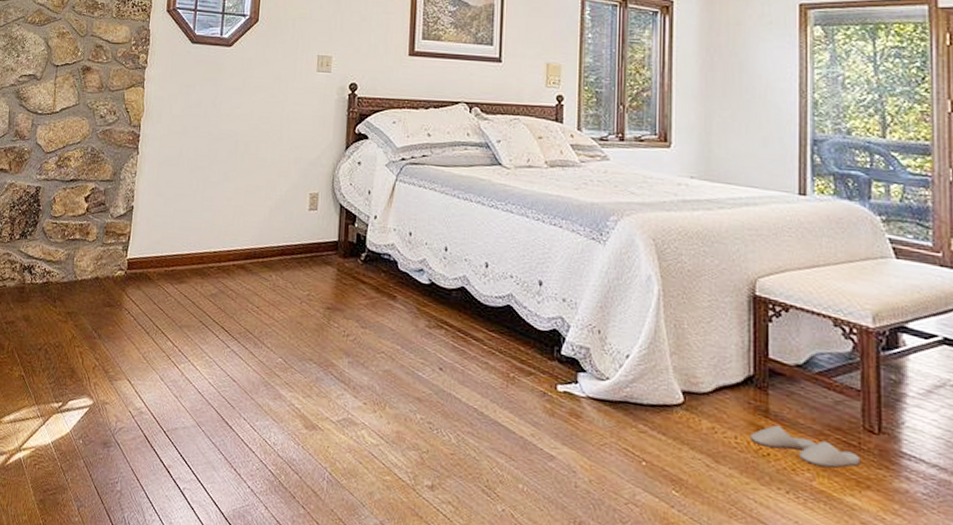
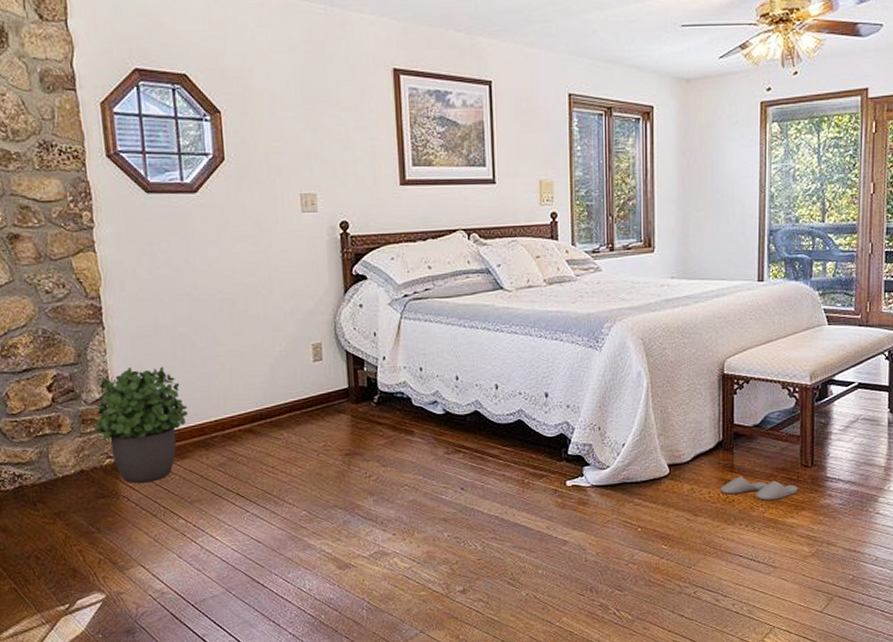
potted plant: none [113,190,193,300] -> present [94,366,189,483]

